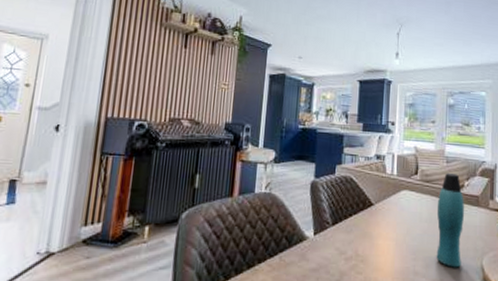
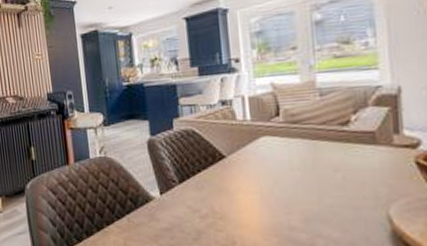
bottle: present [436,172,464,268] -> none [312,107,356,220]

